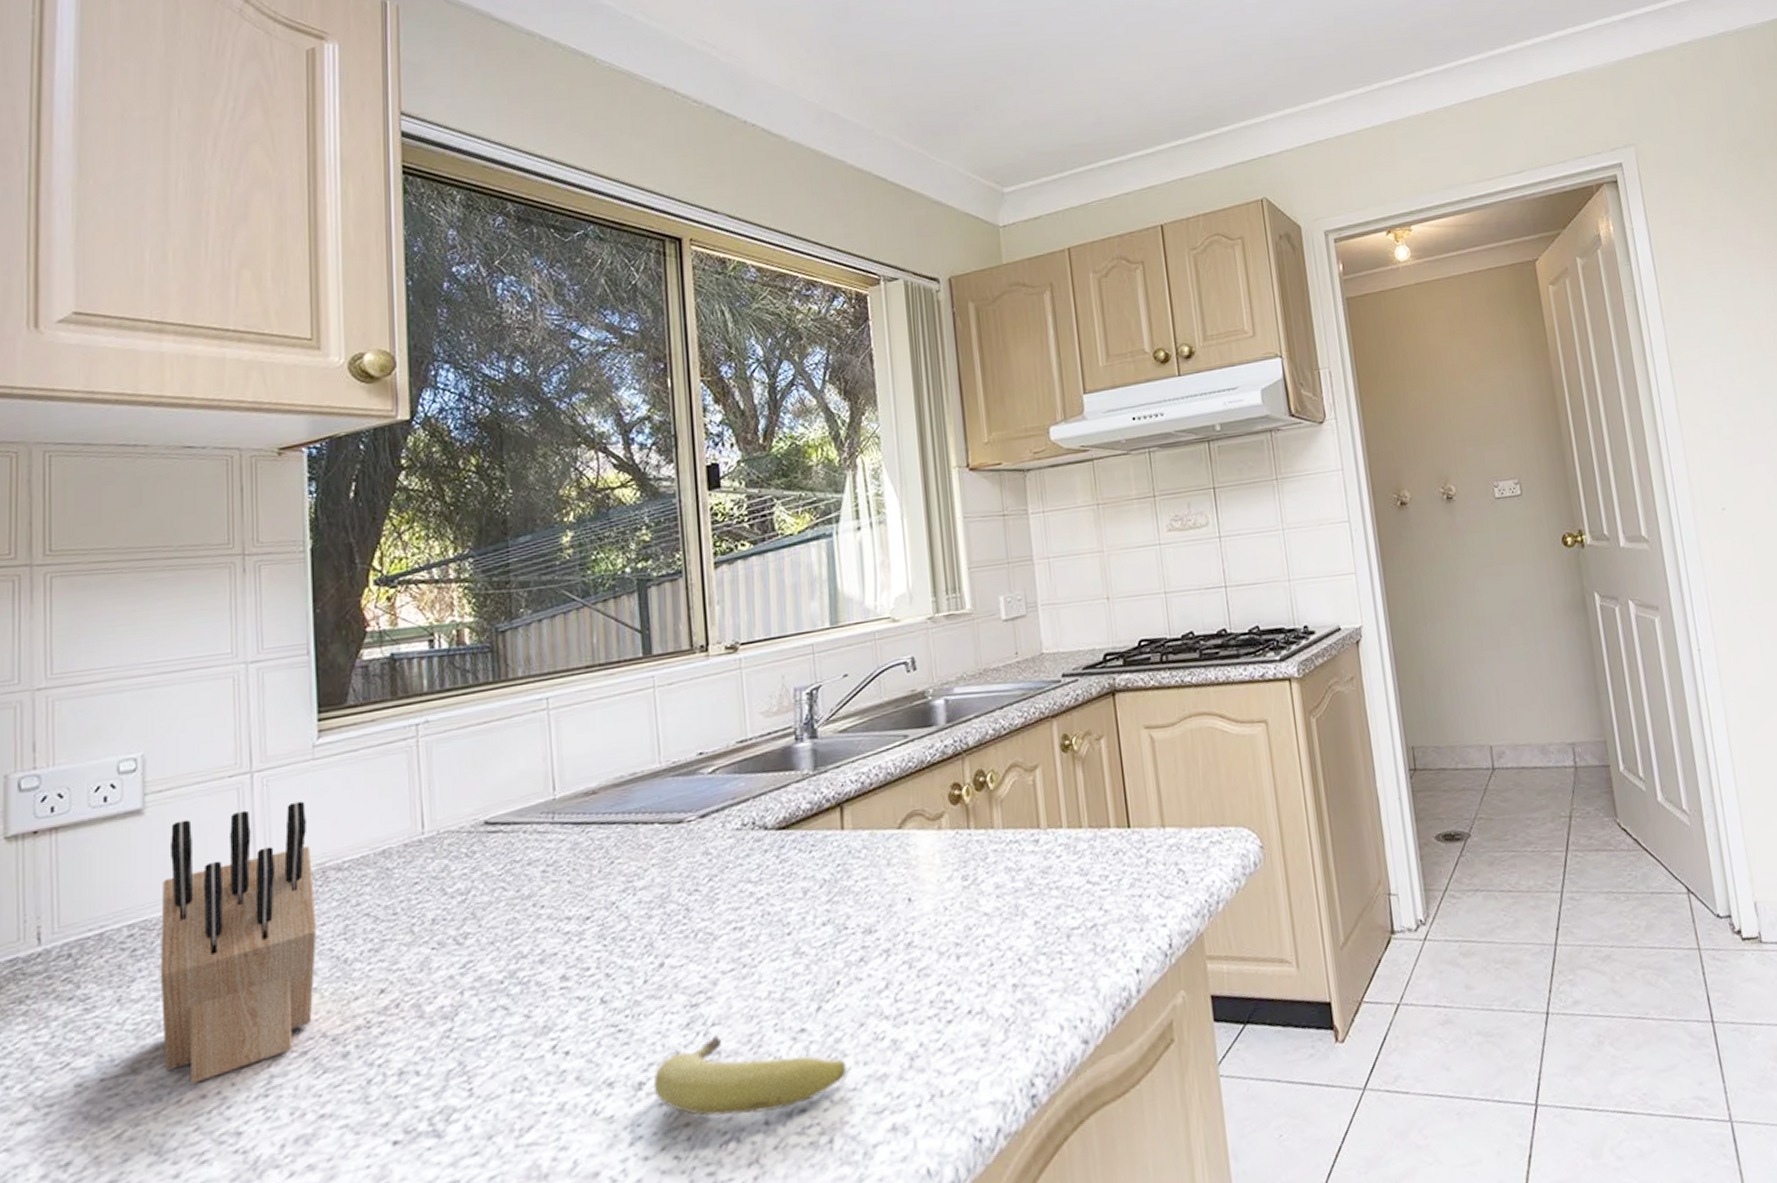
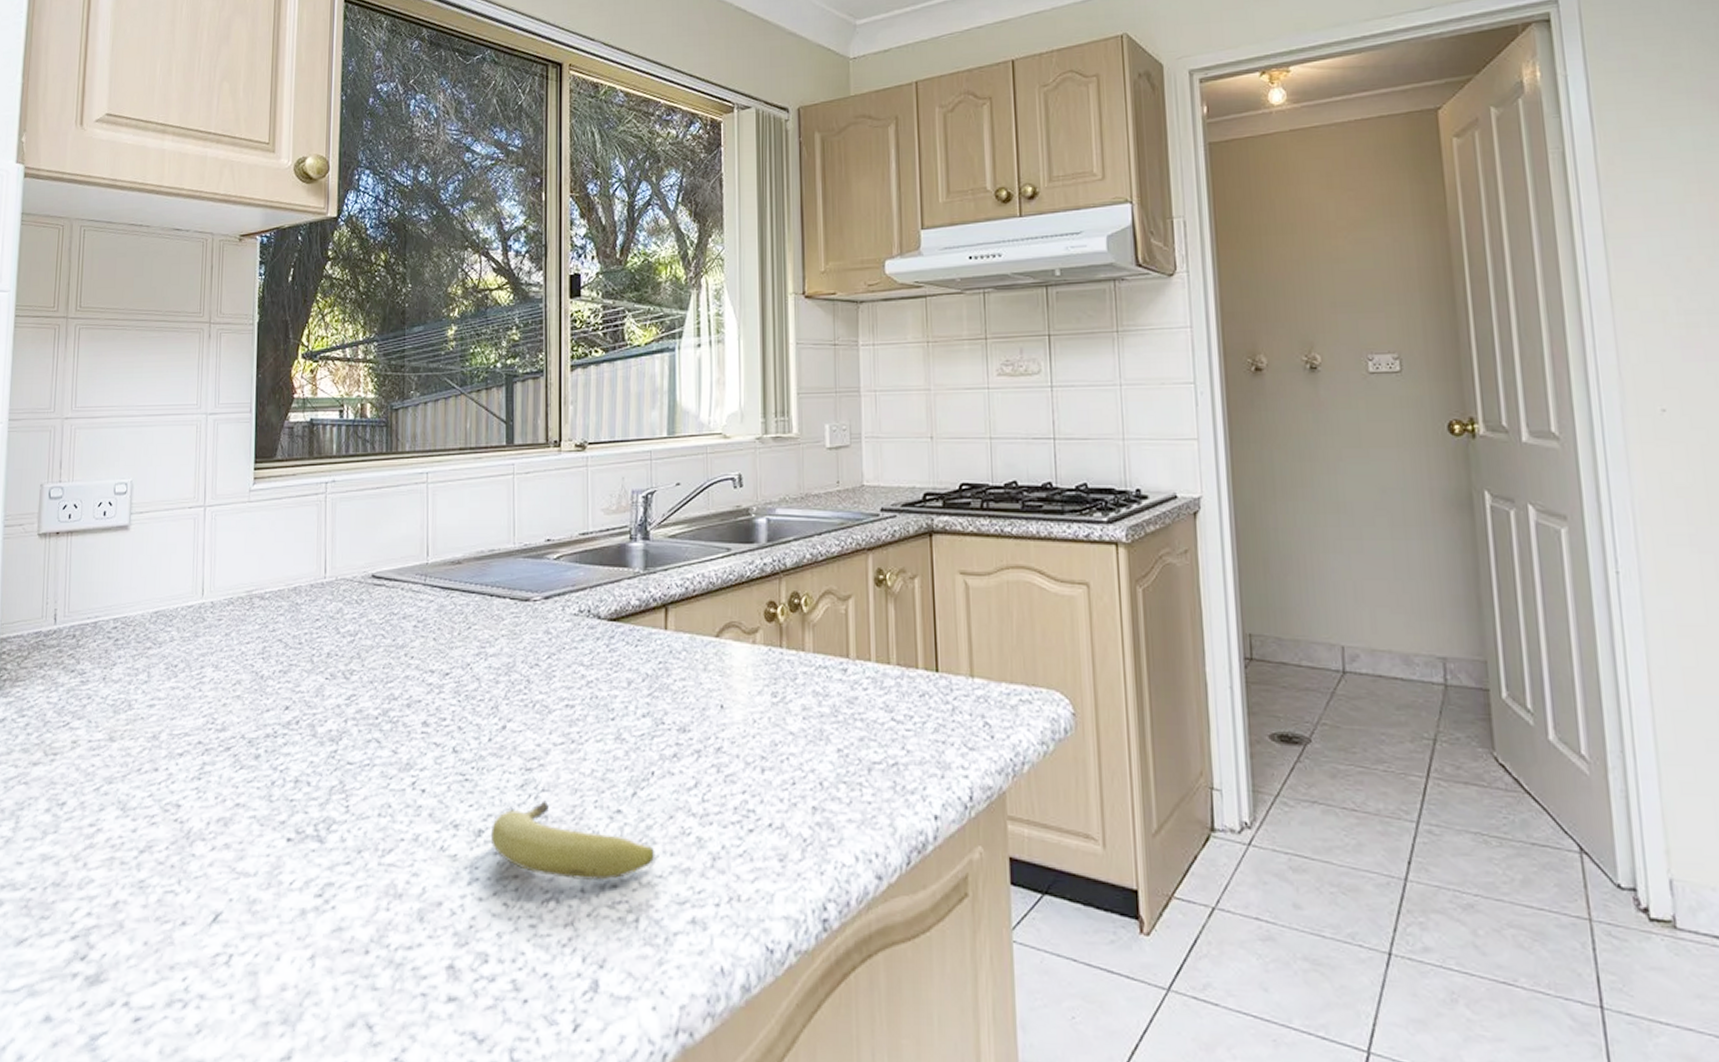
knife block: present [160,801,317,1084] -> none [131,536,243,758]

